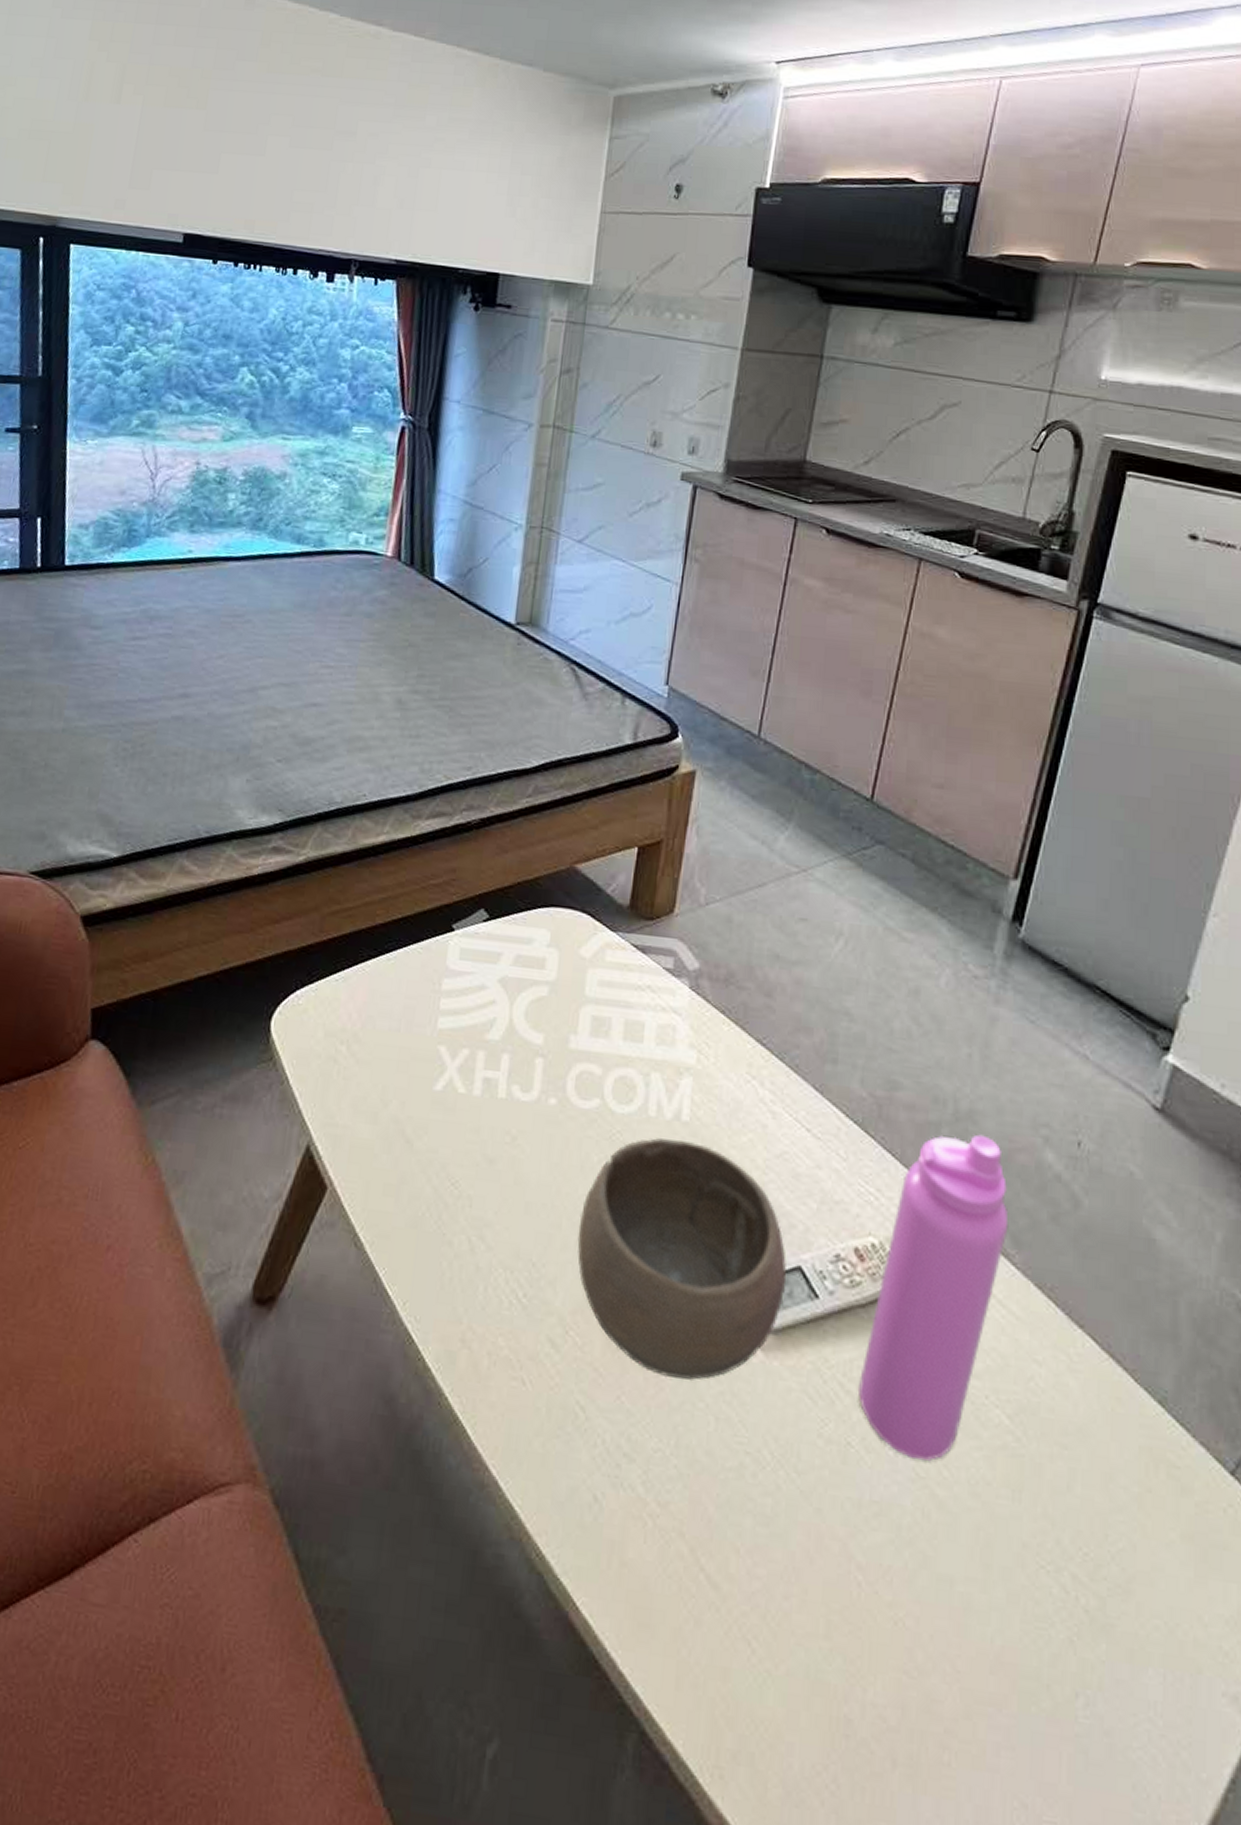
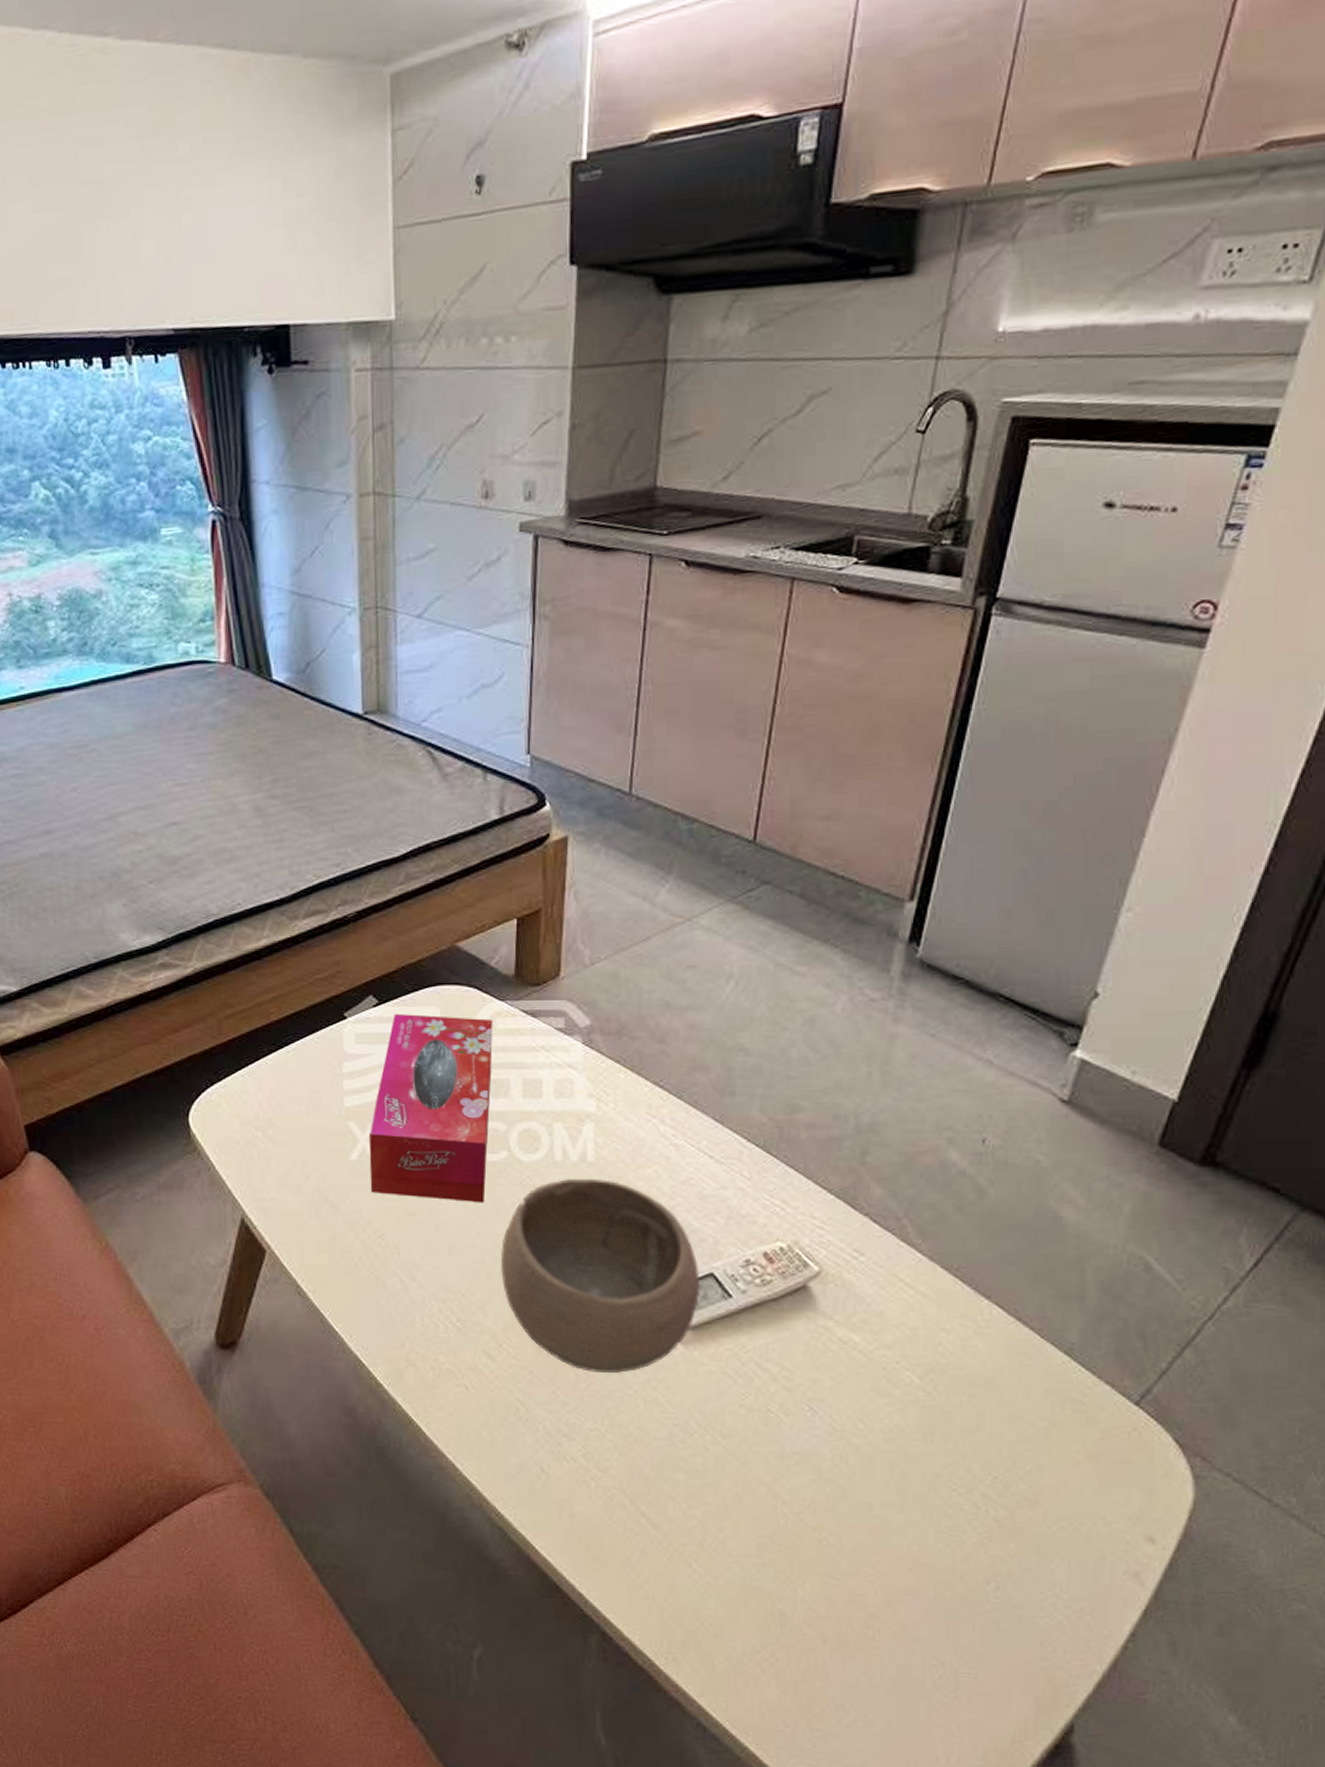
tissue box: none [451,932,603,1157] -> present [369,1014,494,1203]
water bottle: present [857,1134,1009,1462] -> none [774,1143,914,1418]

